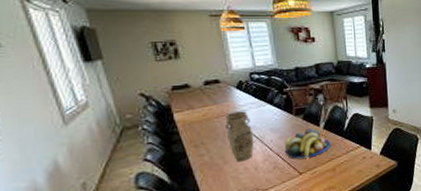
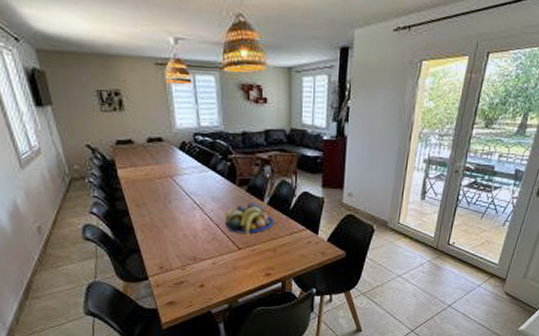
vase: present [225,111,254,162] -> none [167,174,193,228]

